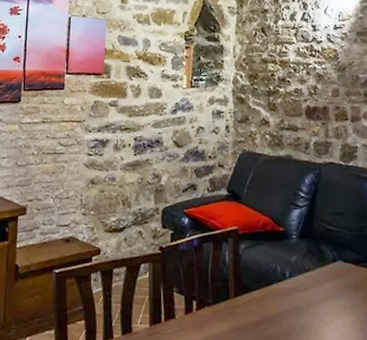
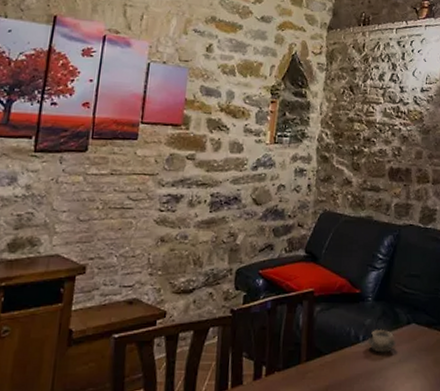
cup: none [294,266,323,290] -> present [367,329,396,353]

